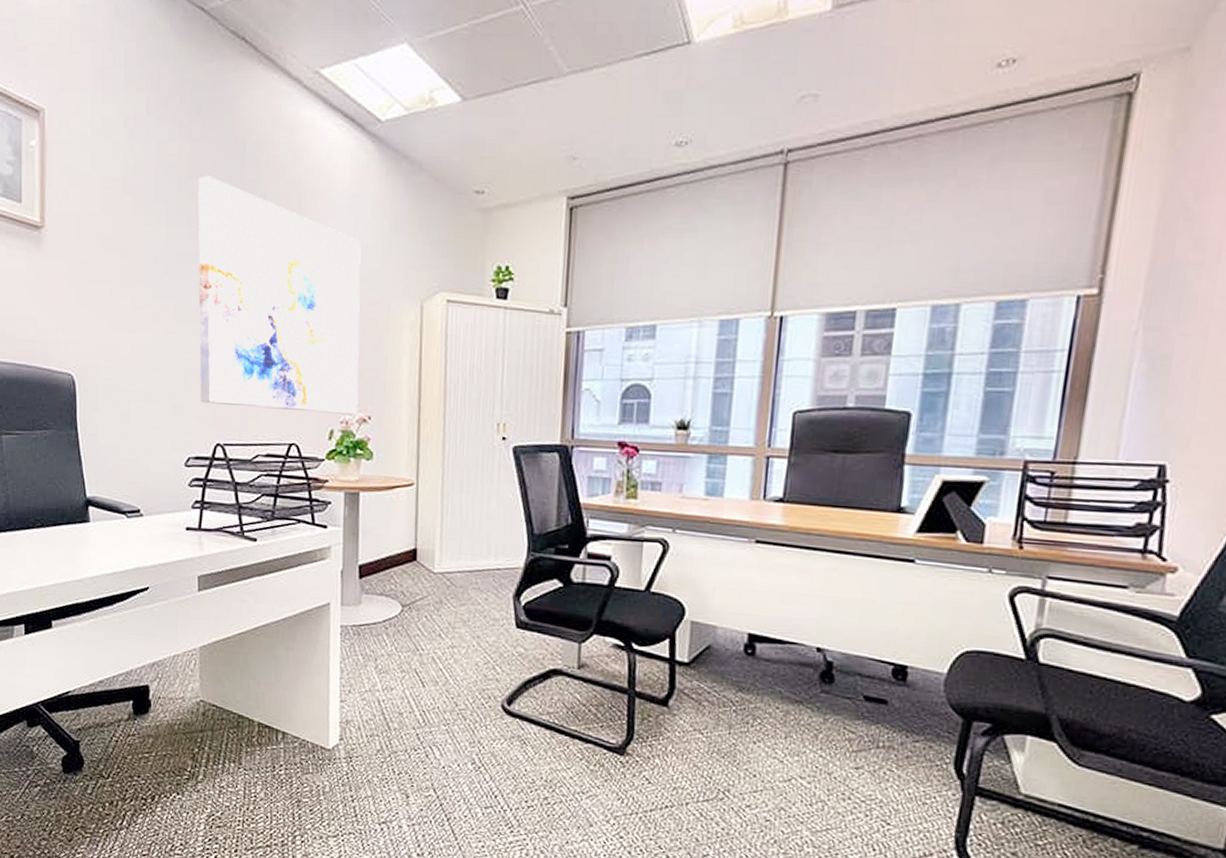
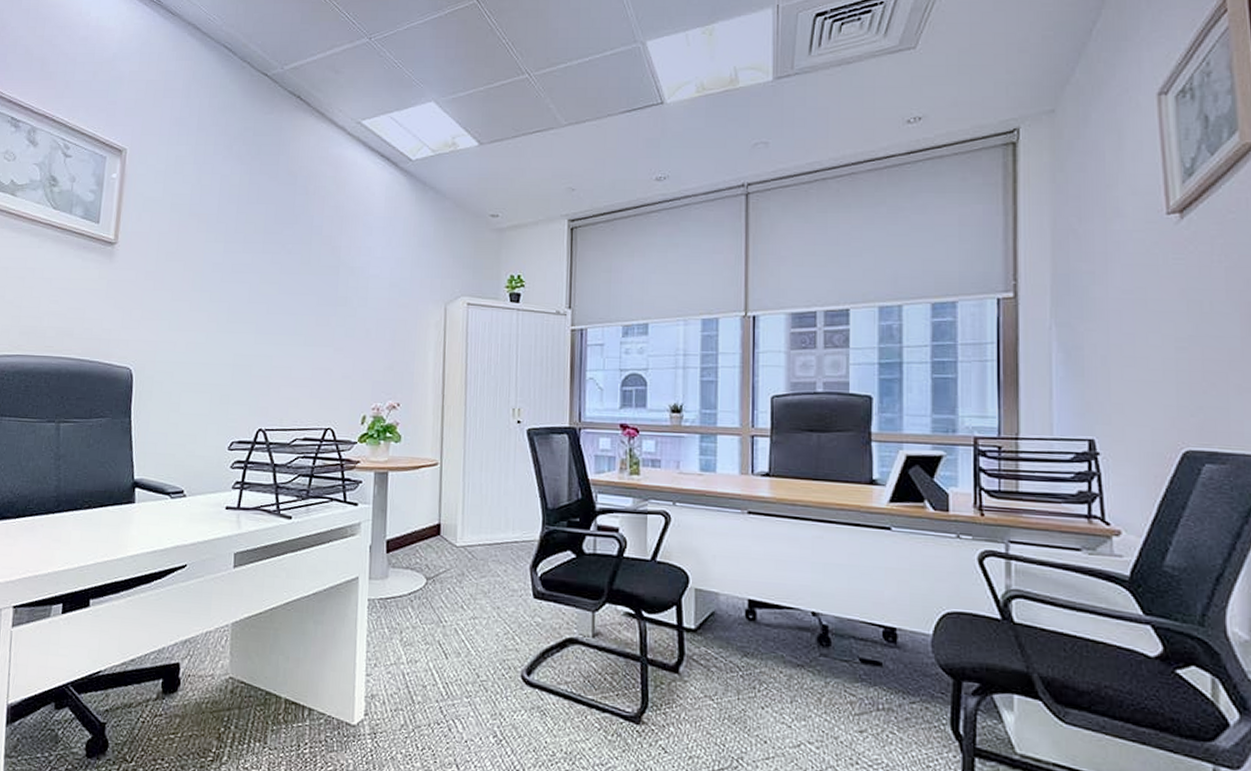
wall art: present [198,175,361,415] -> none [246,202,394,402]

